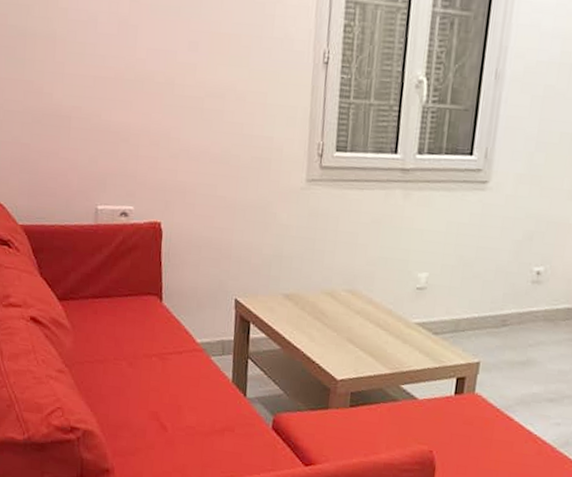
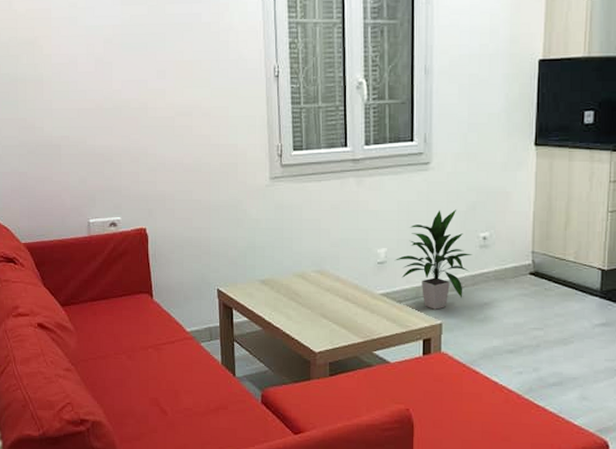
indoor plant: none [435,237,523,347] -> present [394,209,473,310]

